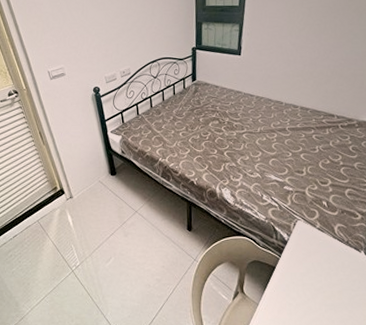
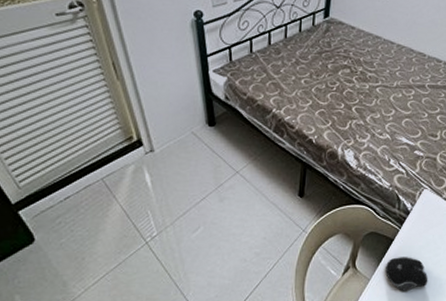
computer mouse: none [271,283,314,316] -> present [385,257,428,291]

